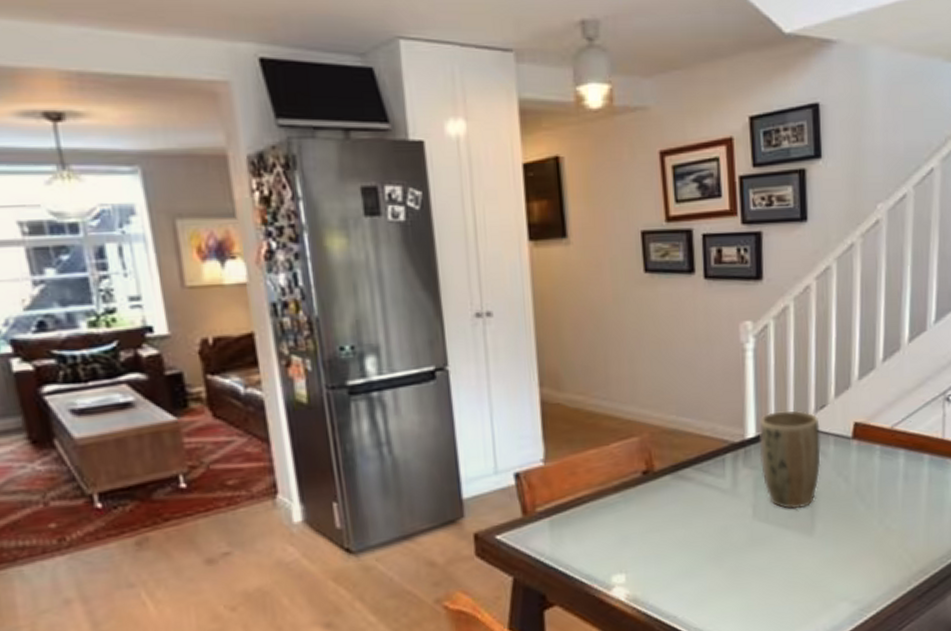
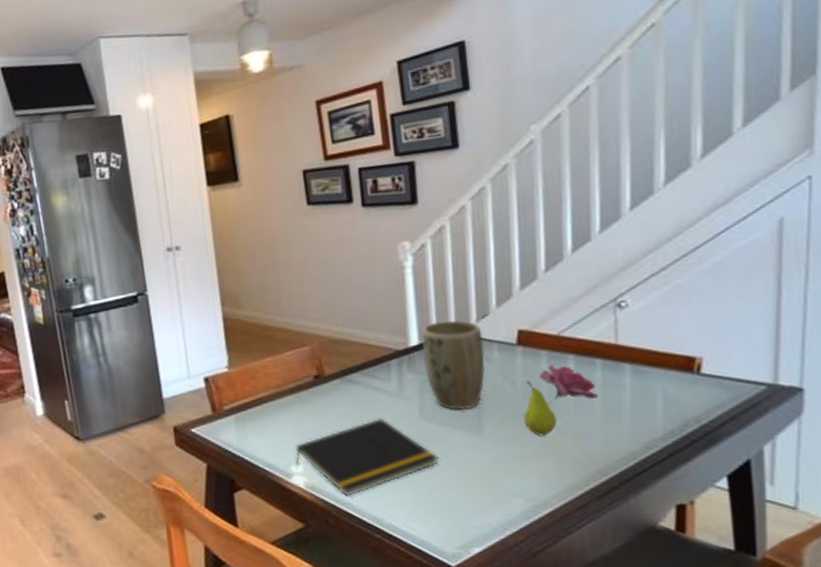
notepad: none [617,518,770,609] -> present [295,417,439,497]
fruit: none [854,477,885,535] -> present [523,381,557,436]
flower: none [872,458,925,502] -> present [540,363,599,405]

